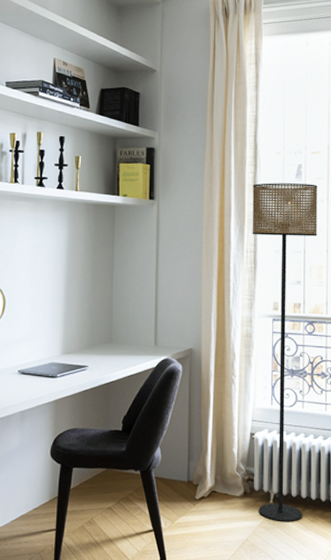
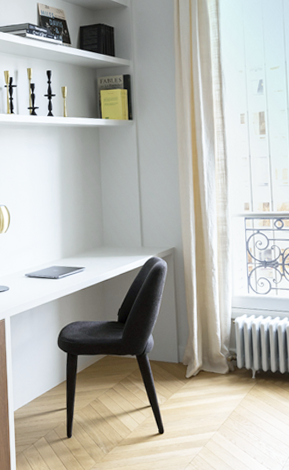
floor lamp: present [252,183,318,521] -> none [219,96,283,394]

